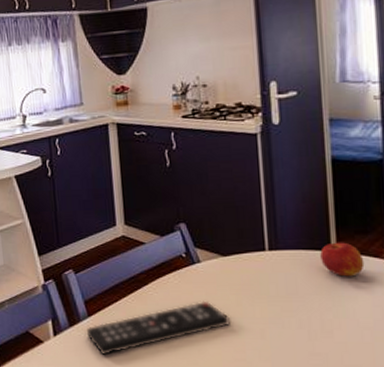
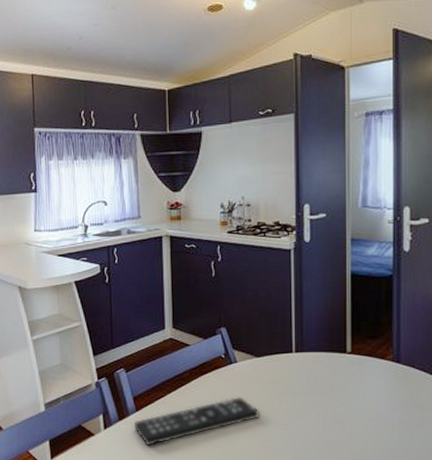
apple: present [320,242,365,277] -> none [338,345,373,376]

